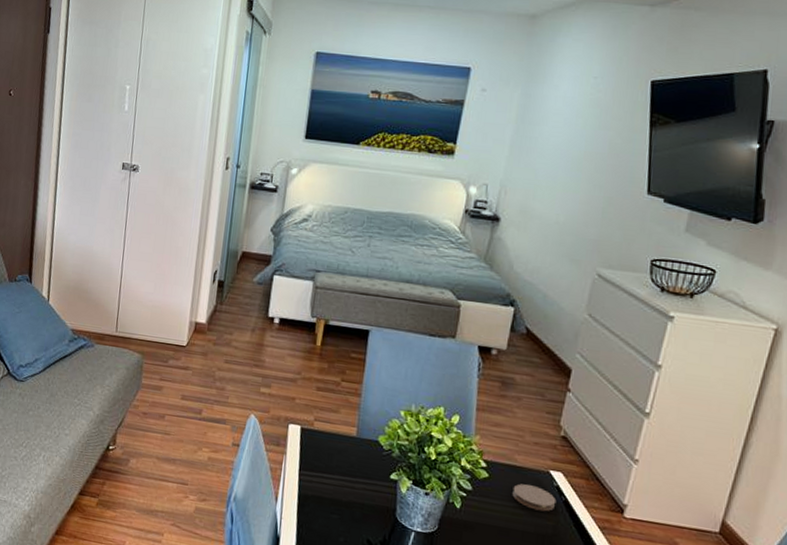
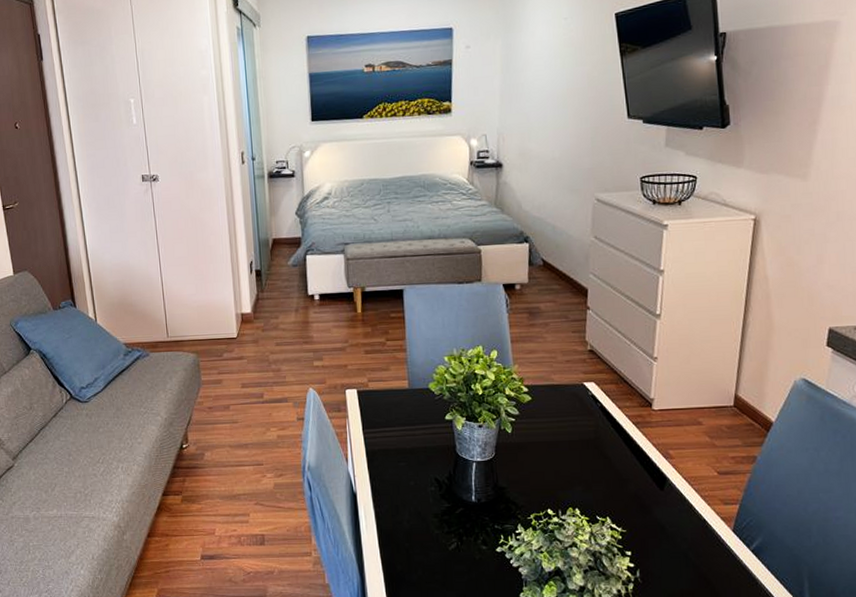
coaster: present [512,483,557,512] -> none [554,399,594,420]

